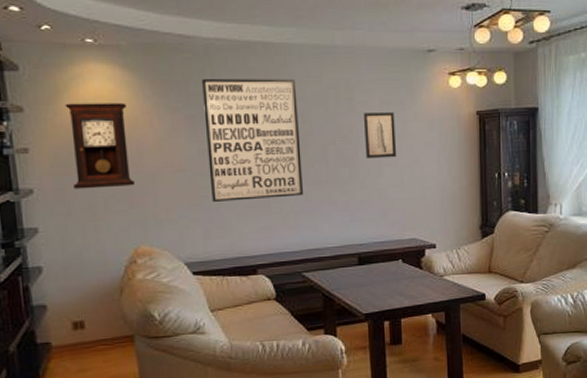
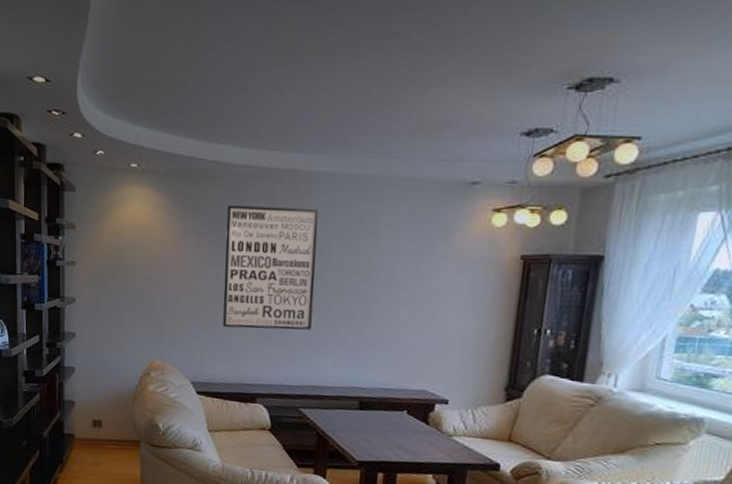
pendulum clock: present [65,102,135,189] -> none [106,223,158,304]
wall art: present [363,112,397,159] -> none [382,249,421,300]

